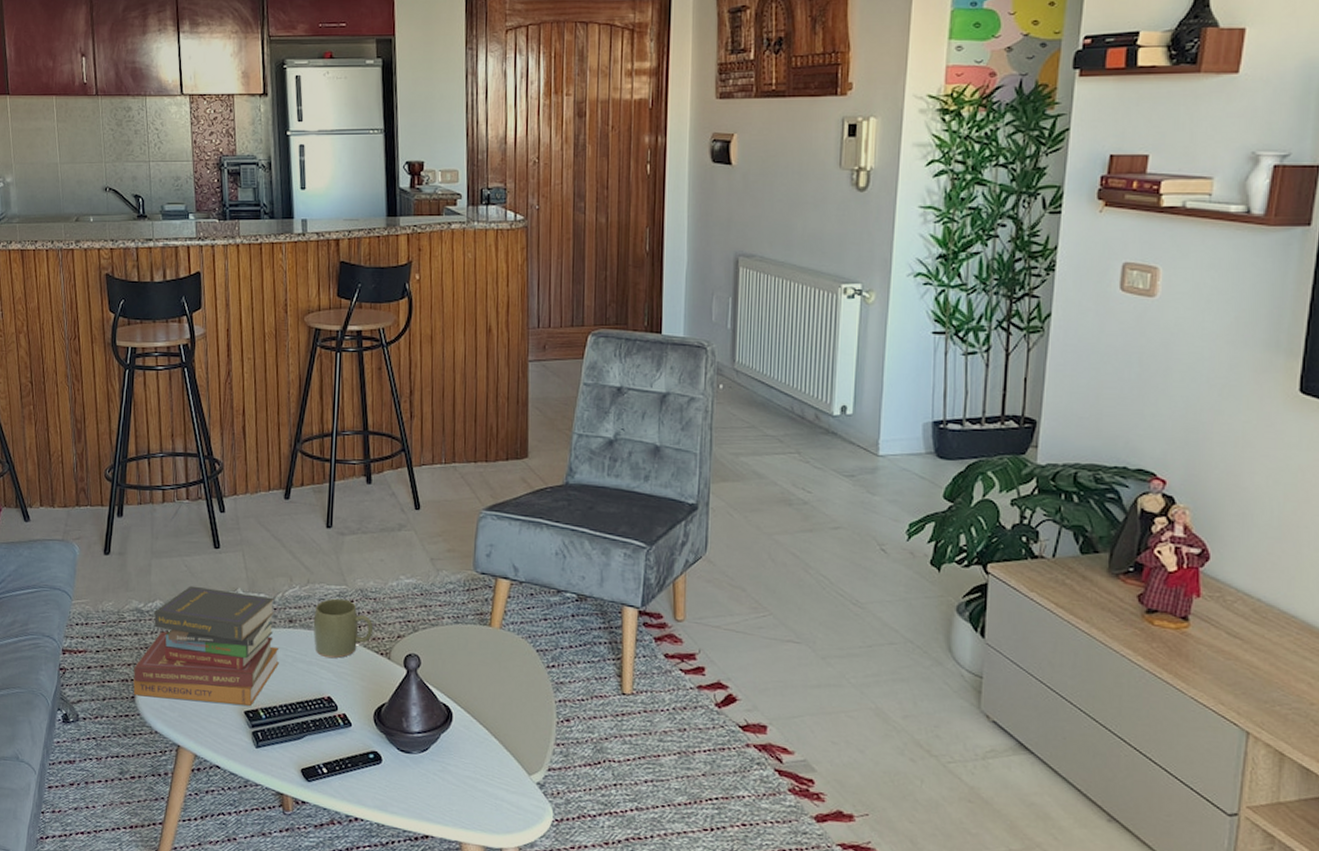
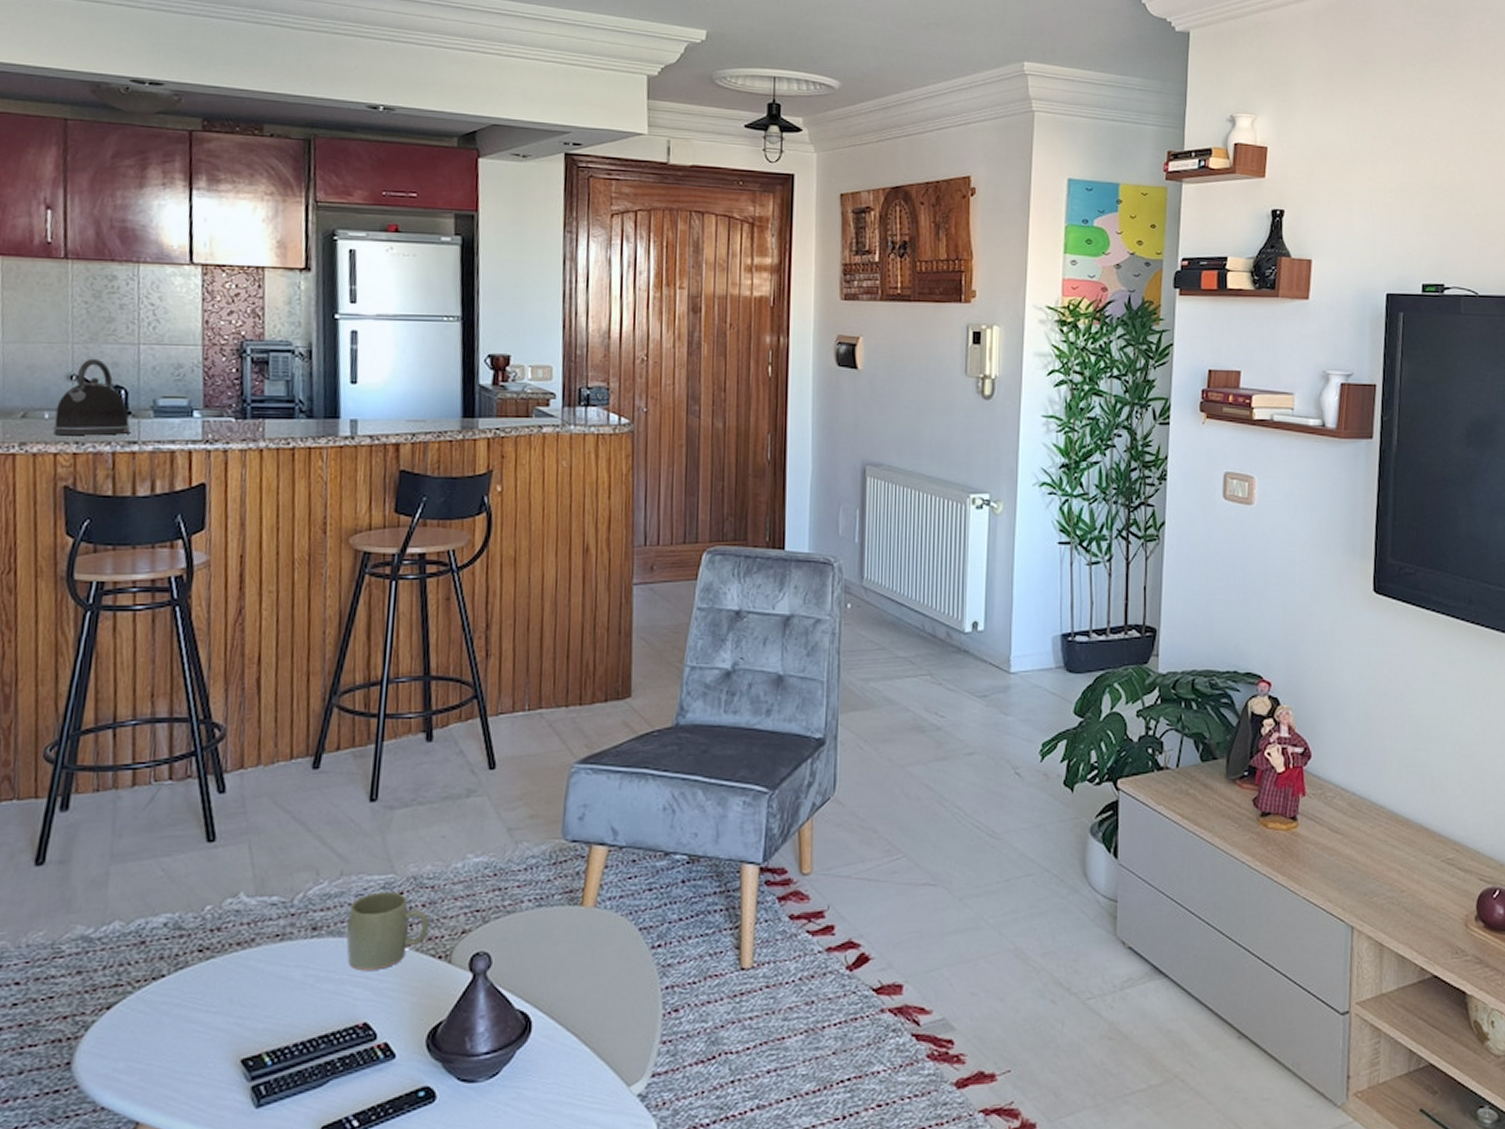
kettle: none [96,174,148,235] -> present [52,358,132,437]
books: present [133,585,279,706] -> none [69,895,295,1060]

